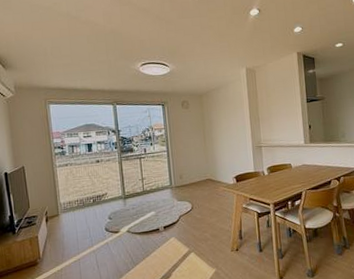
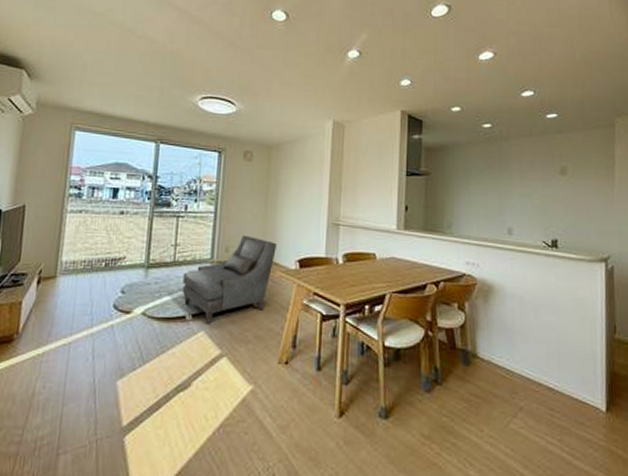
armchair: none [152,164,218,232] -> present [182,235,276,324]

